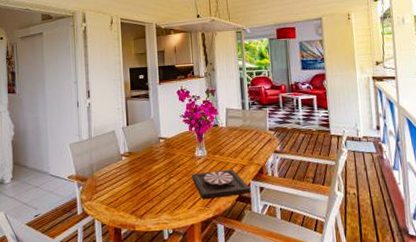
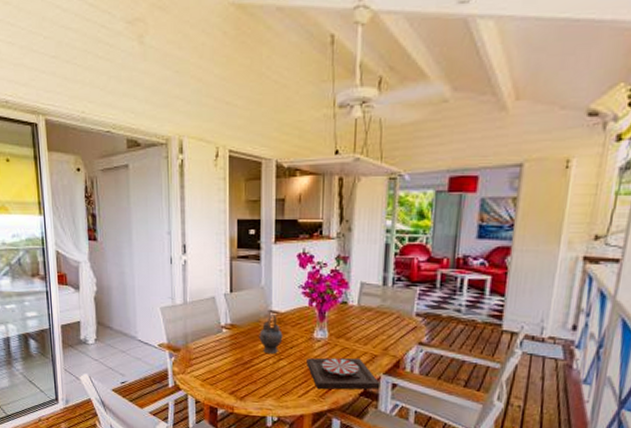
teapot: none [152,139,172,174] -> present [259,313,283,354]

